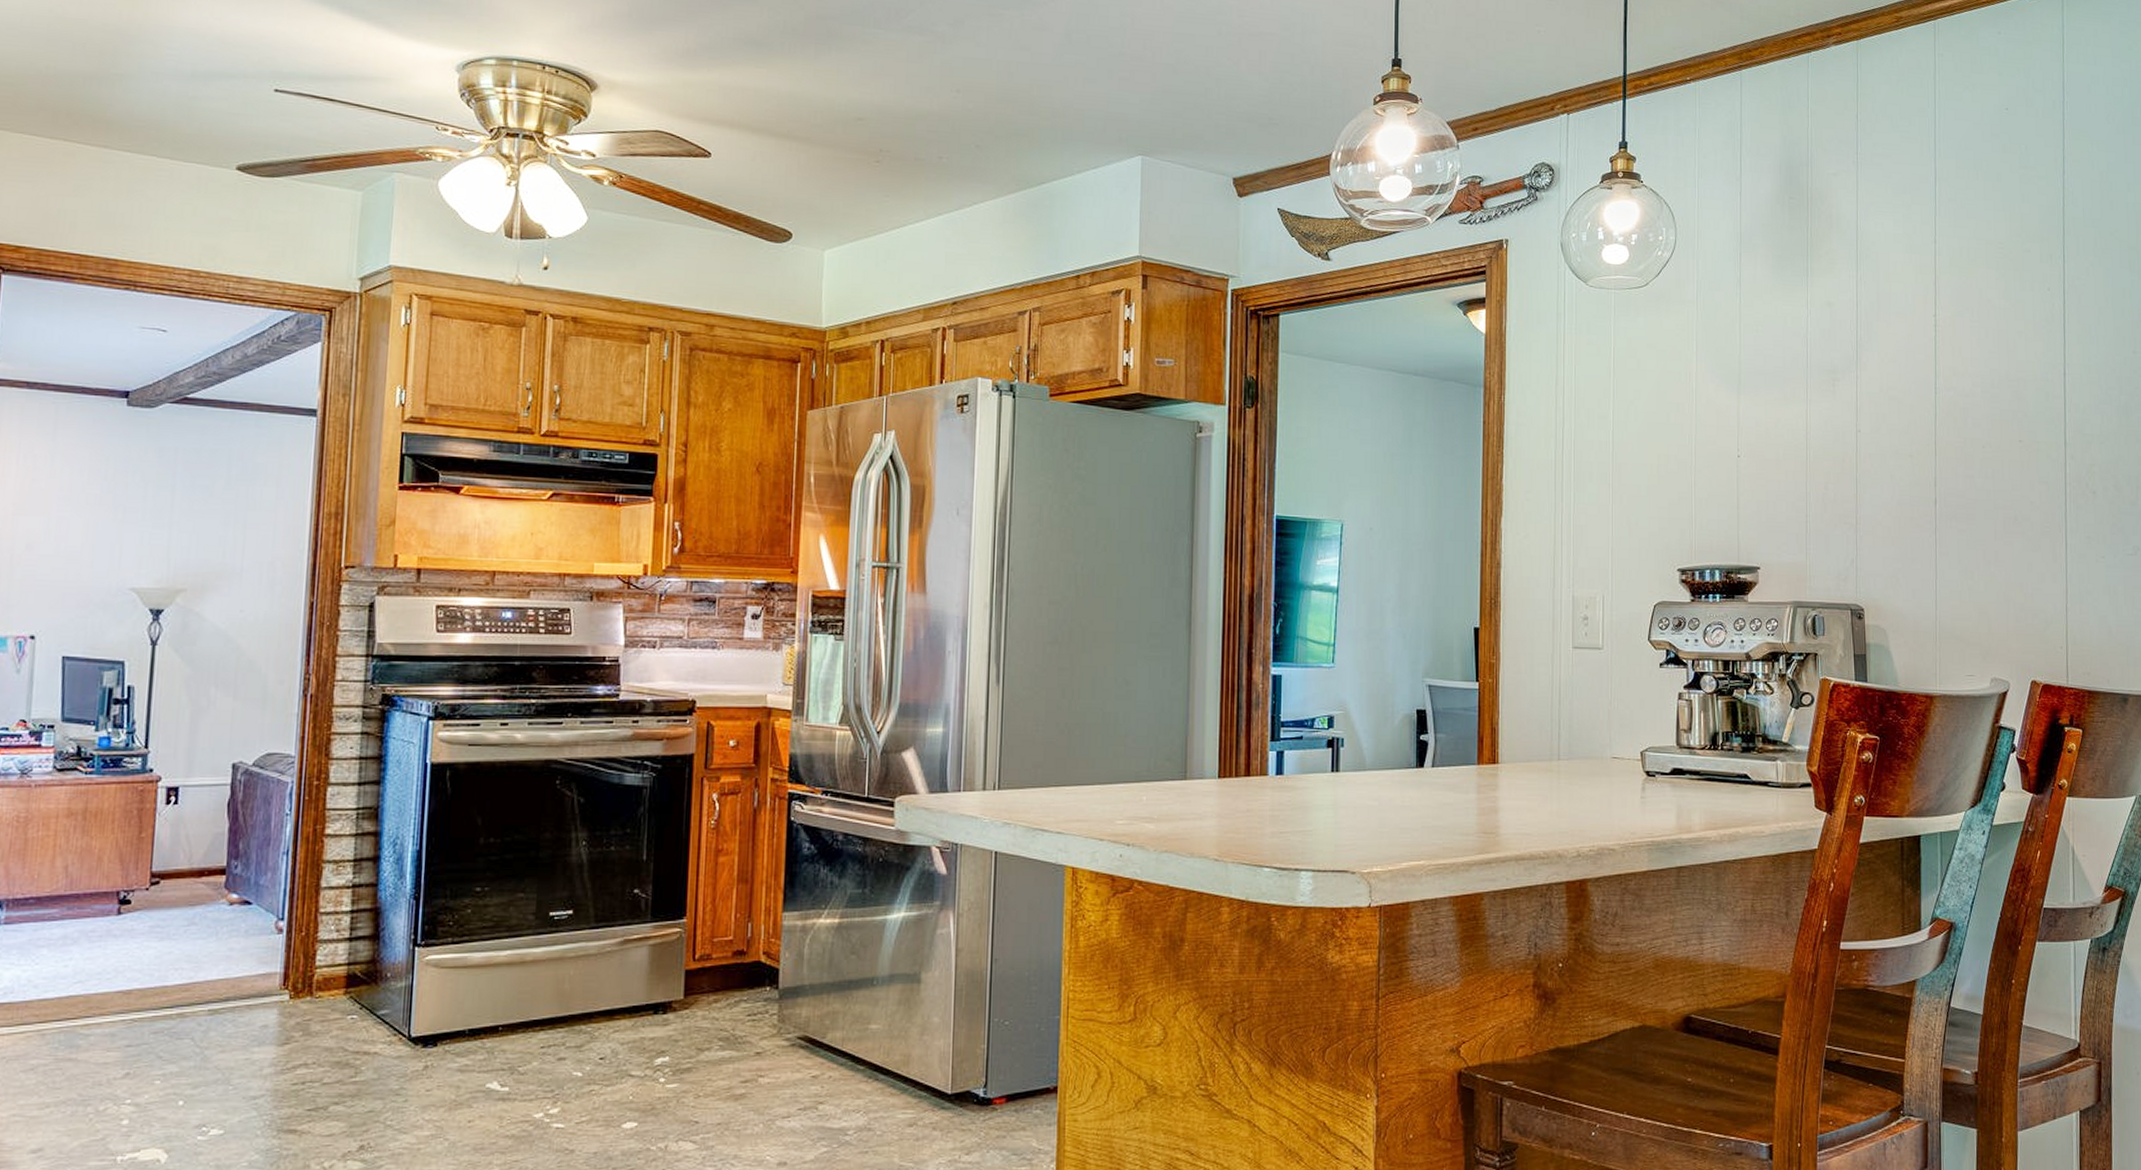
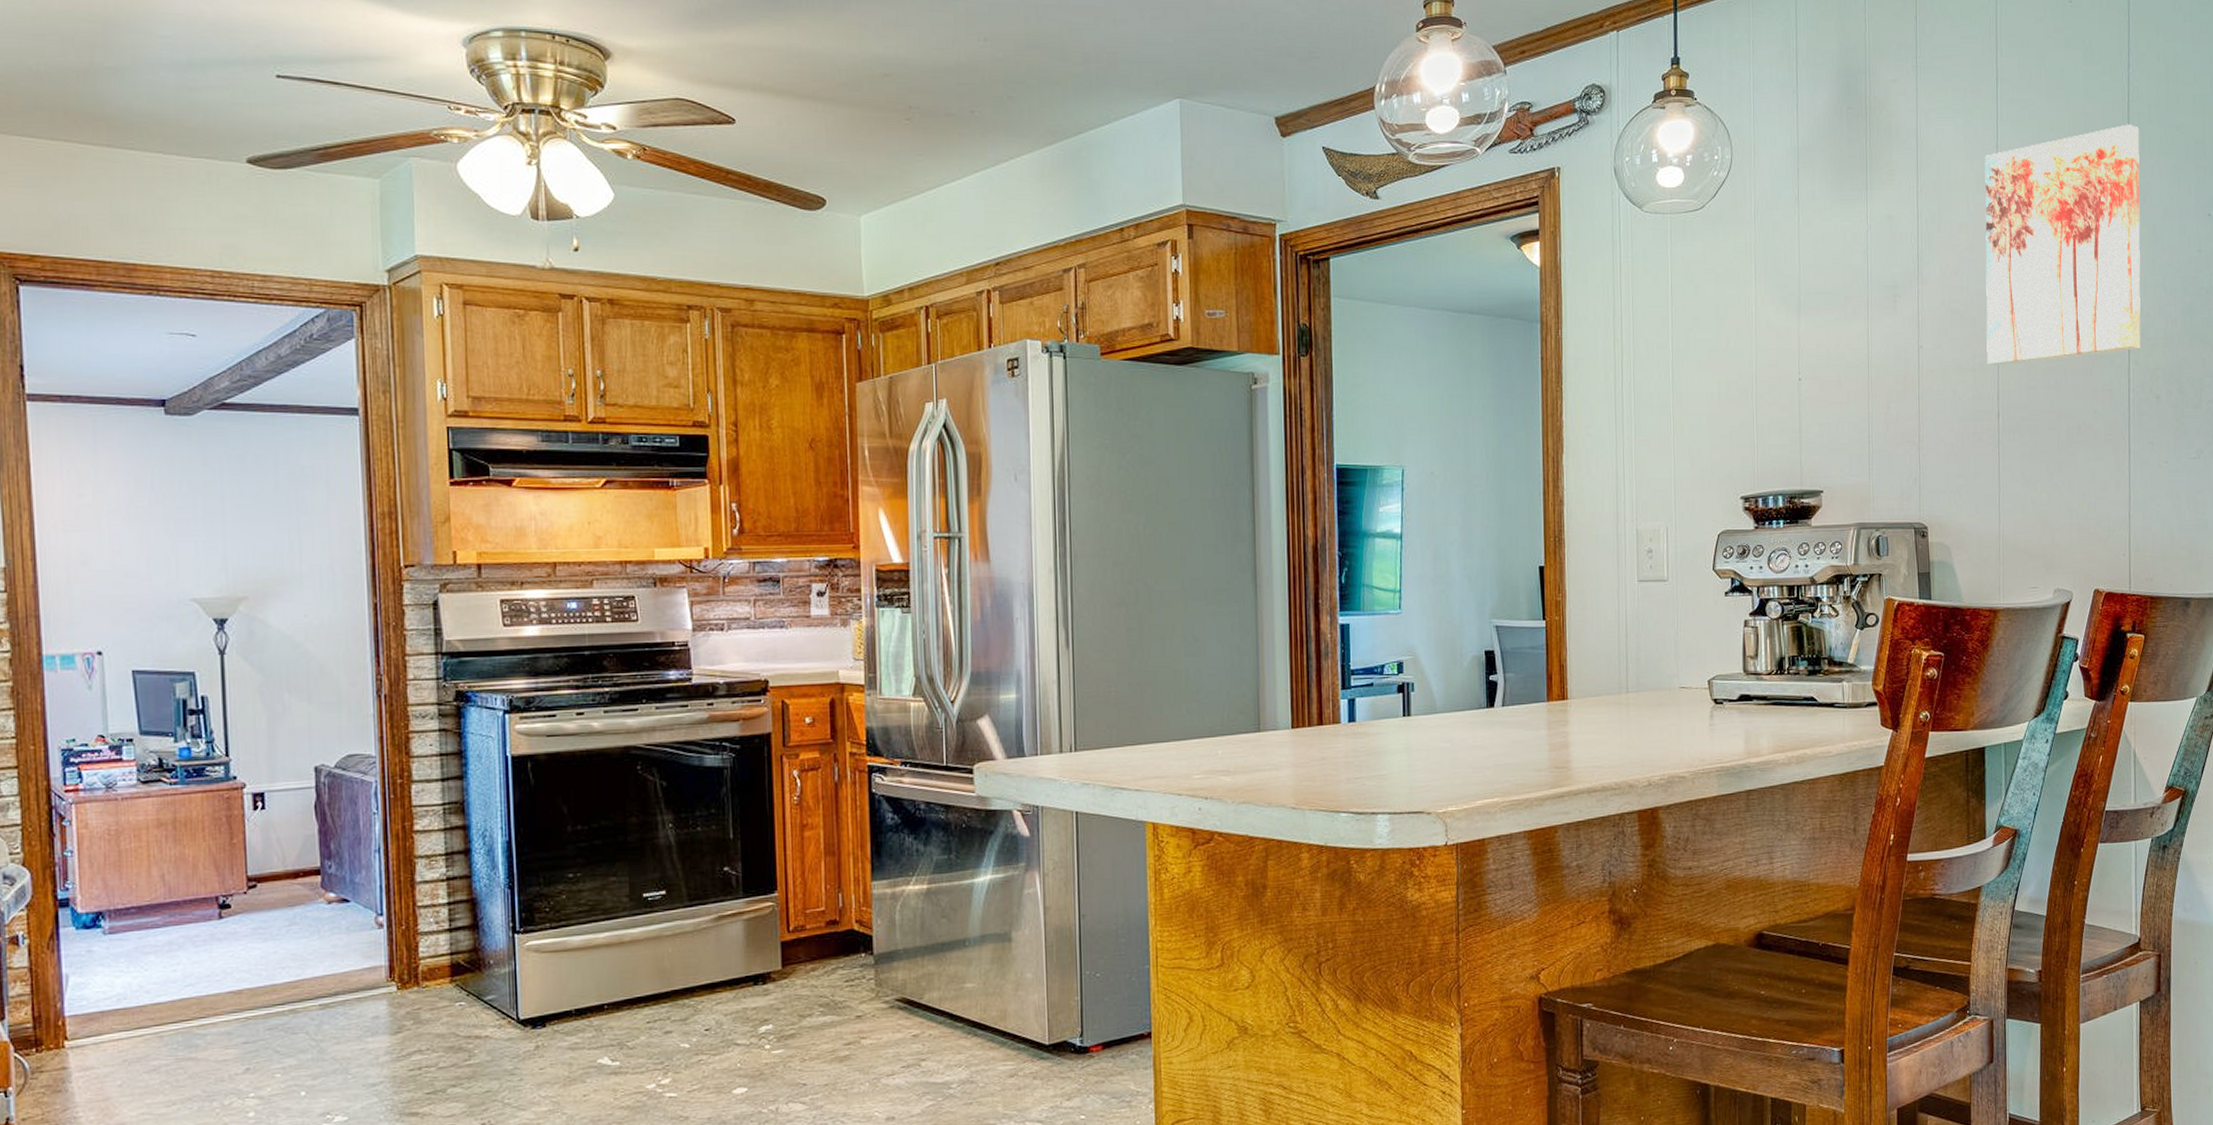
wall art: none [1923,227,2077,454] -> present [1984,124,2141,366]

